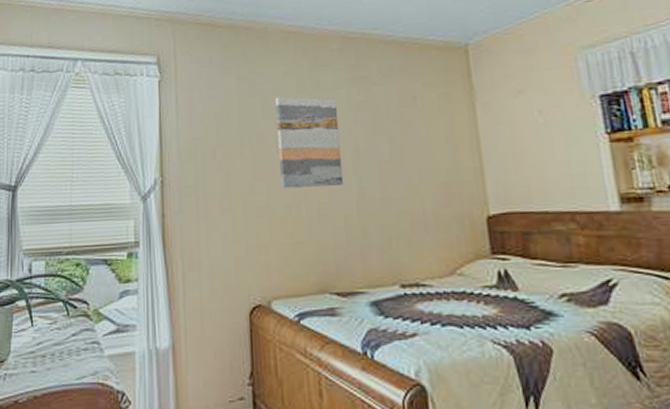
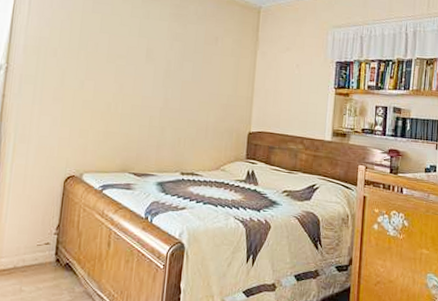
wall art: present [276,96,344,189] -> none [106,17,160,94]

